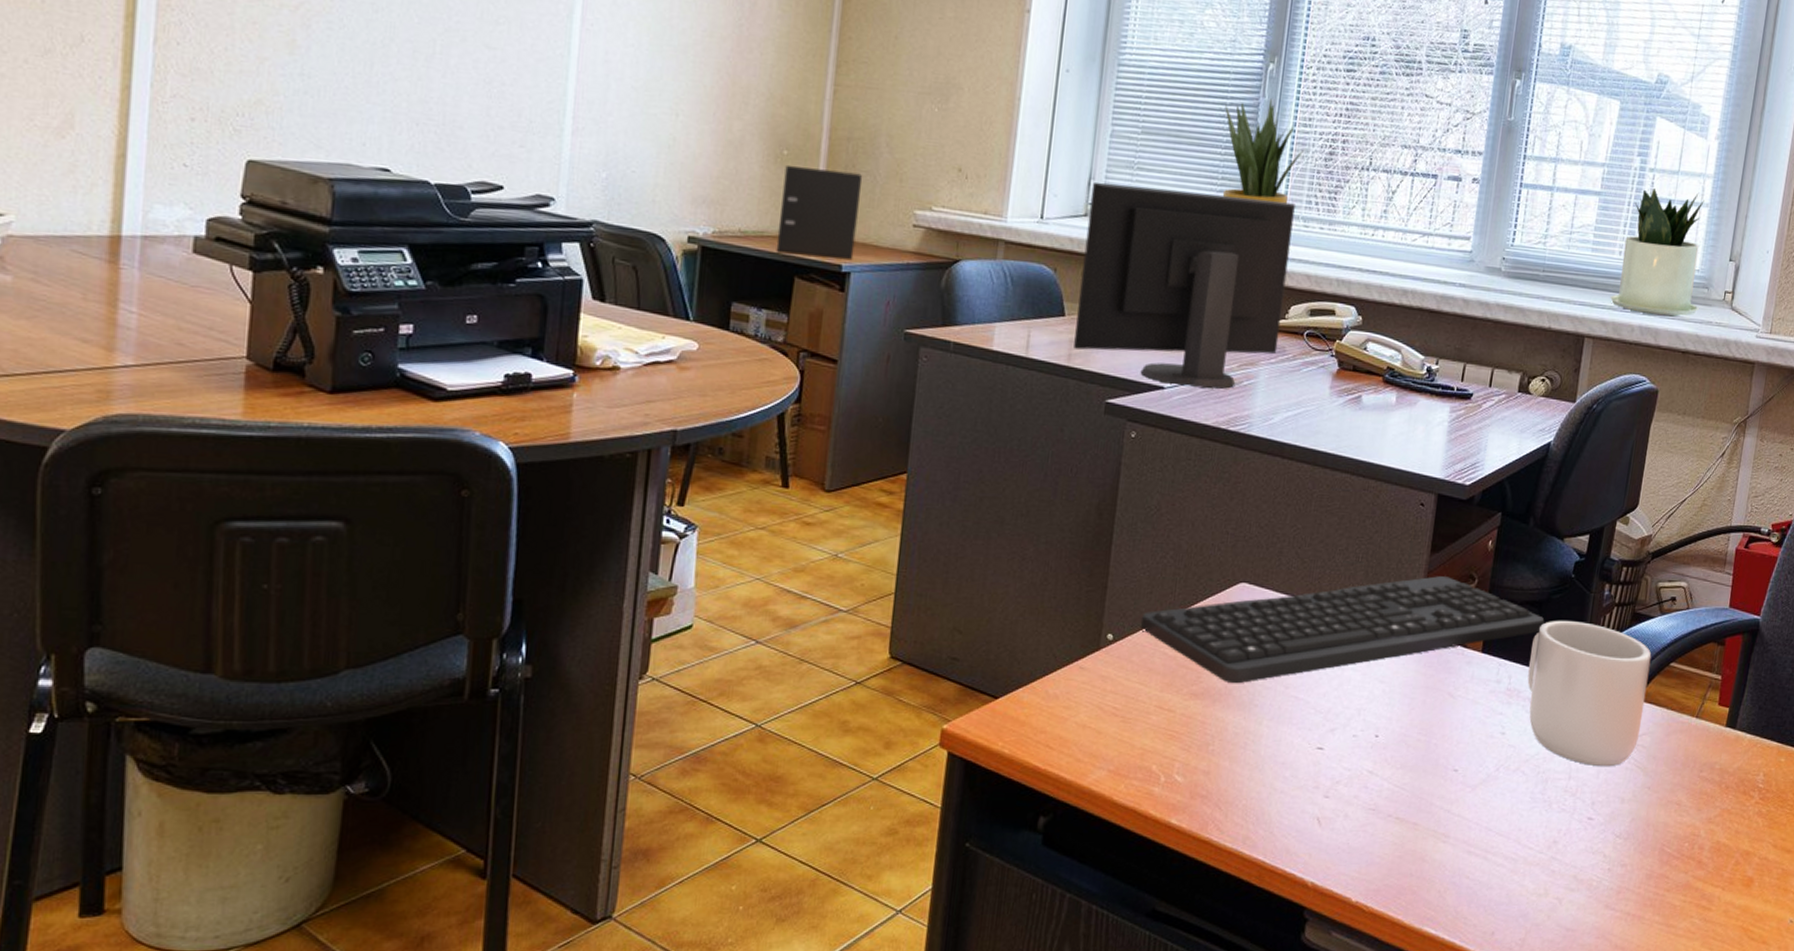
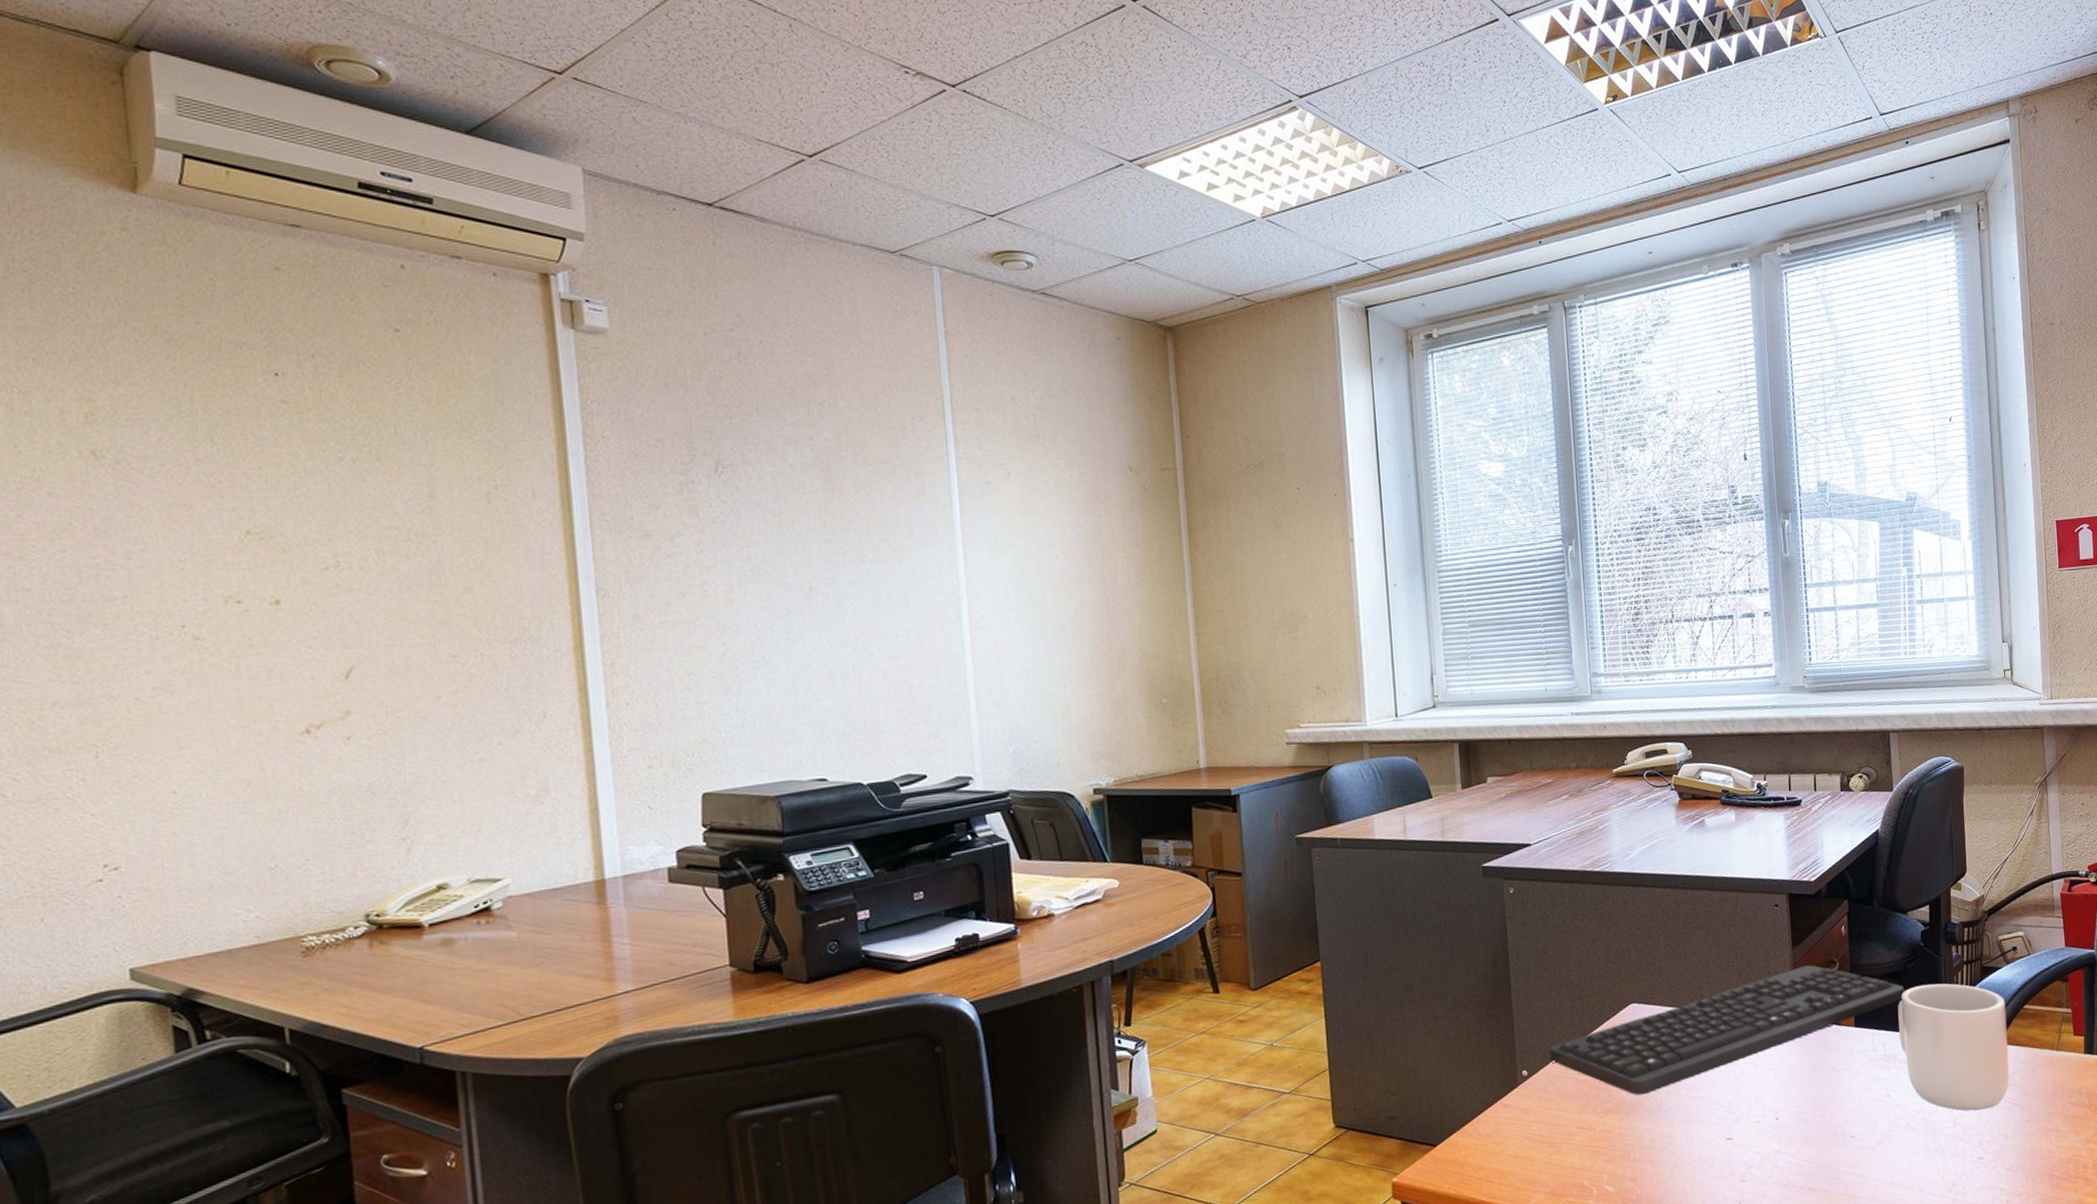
binder: present [776,166,863,261] -> none [1167,707,1240,789]
computer monitor: present [1074,181,1295,389] -> none [1435,663,1623,840]
planter: present [1222,99,1307,204] -> none [1537,576,1615,669]
planter: present [1609,189,1705,317] -> none [1904,588,1984,702]

